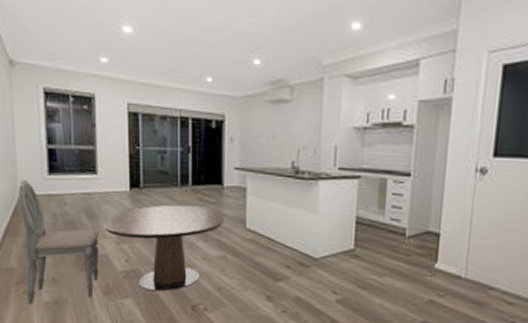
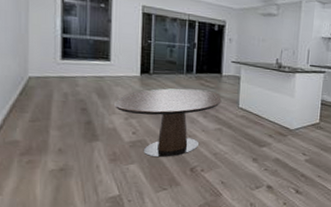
dining chair: present [18,180,99,305] -> none [29,63,109,173]

